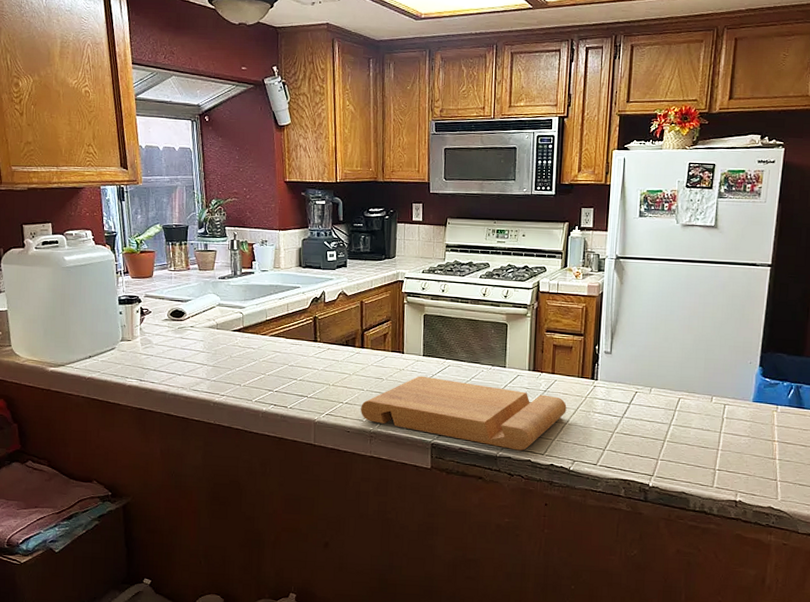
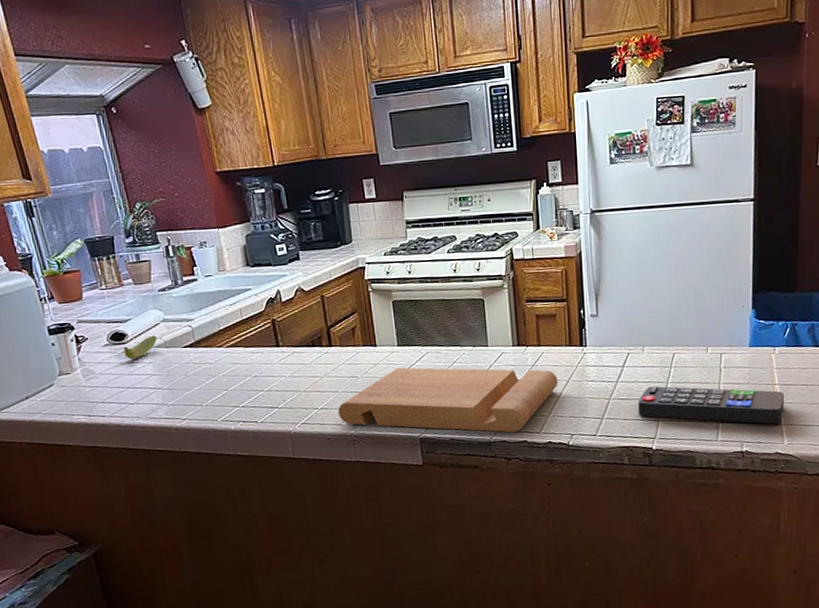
banana: none [180,316,211,335] -> present [123,335,158,359]
remote control: none [640,426,783,480] -> present [638,386,785,424]

